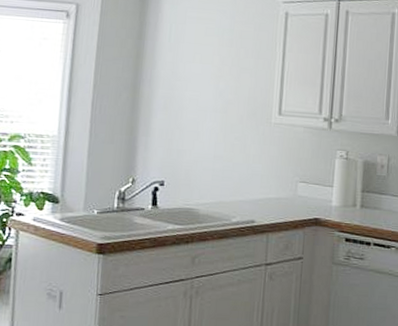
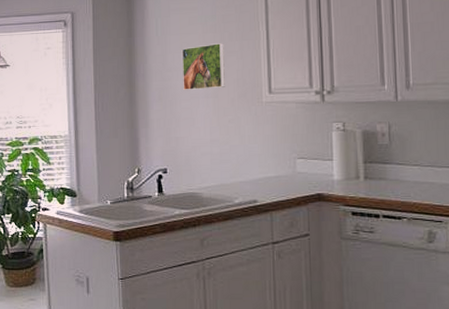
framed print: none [191,58,239,104] -> present [181,43,225,91]

